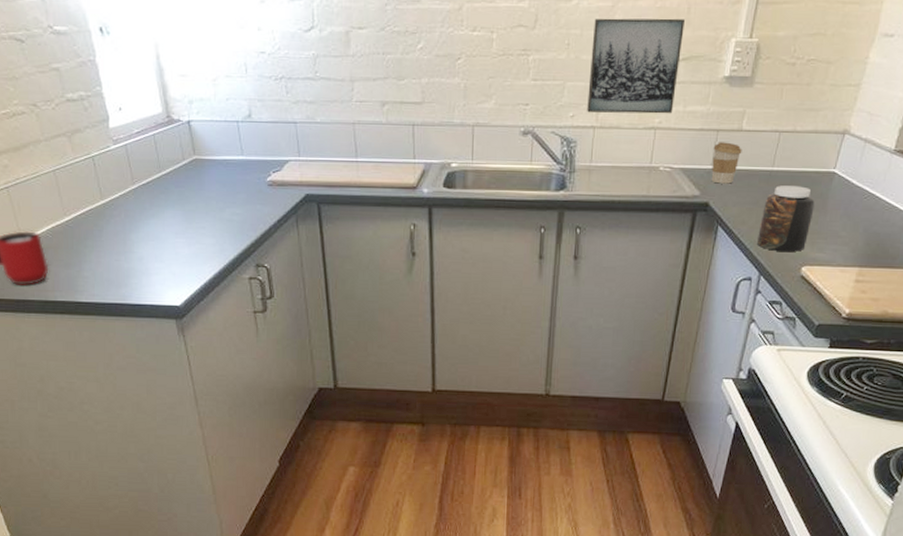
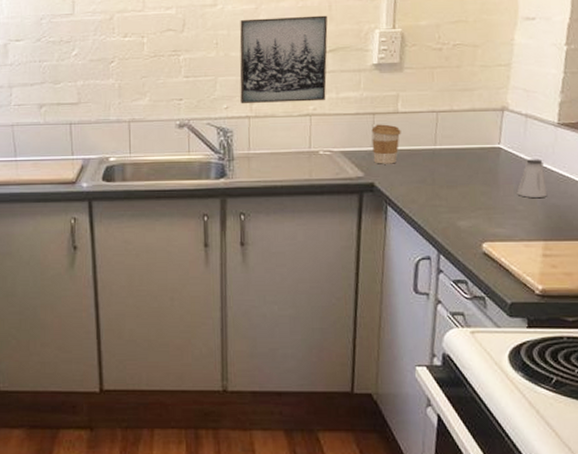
jar: present [756,185,815,252] -> none [429,163,486,228]
saltshaker: none [842,185,874,224] -> present [516,159,548,198]

